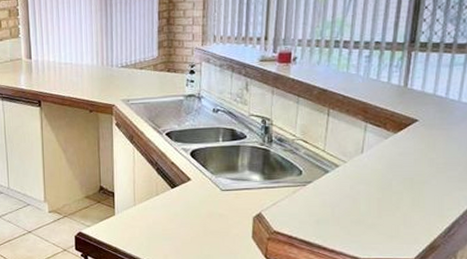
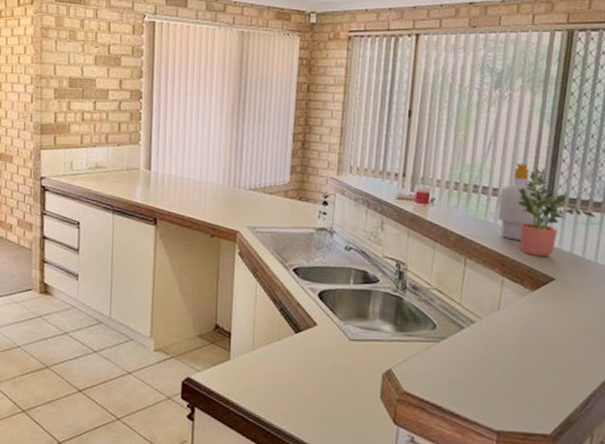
soap bottle: none [360,15,401,88] -> present [498,164,538,240]
potted plant: none [380,17,459,102] -> present [518,168,595,257]

